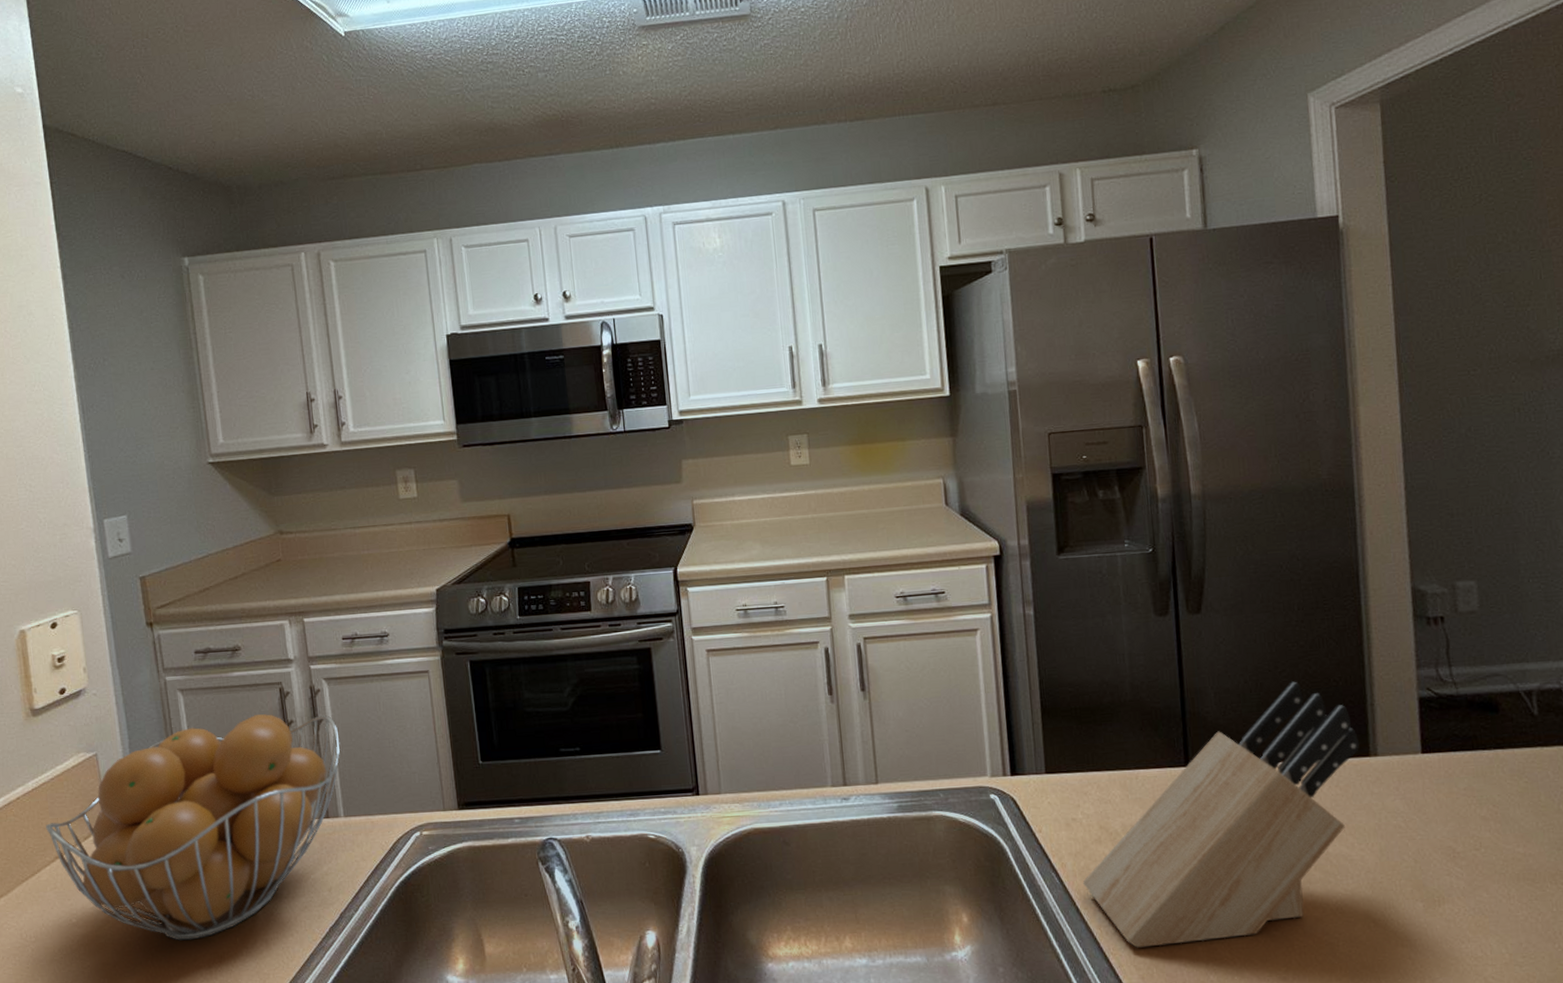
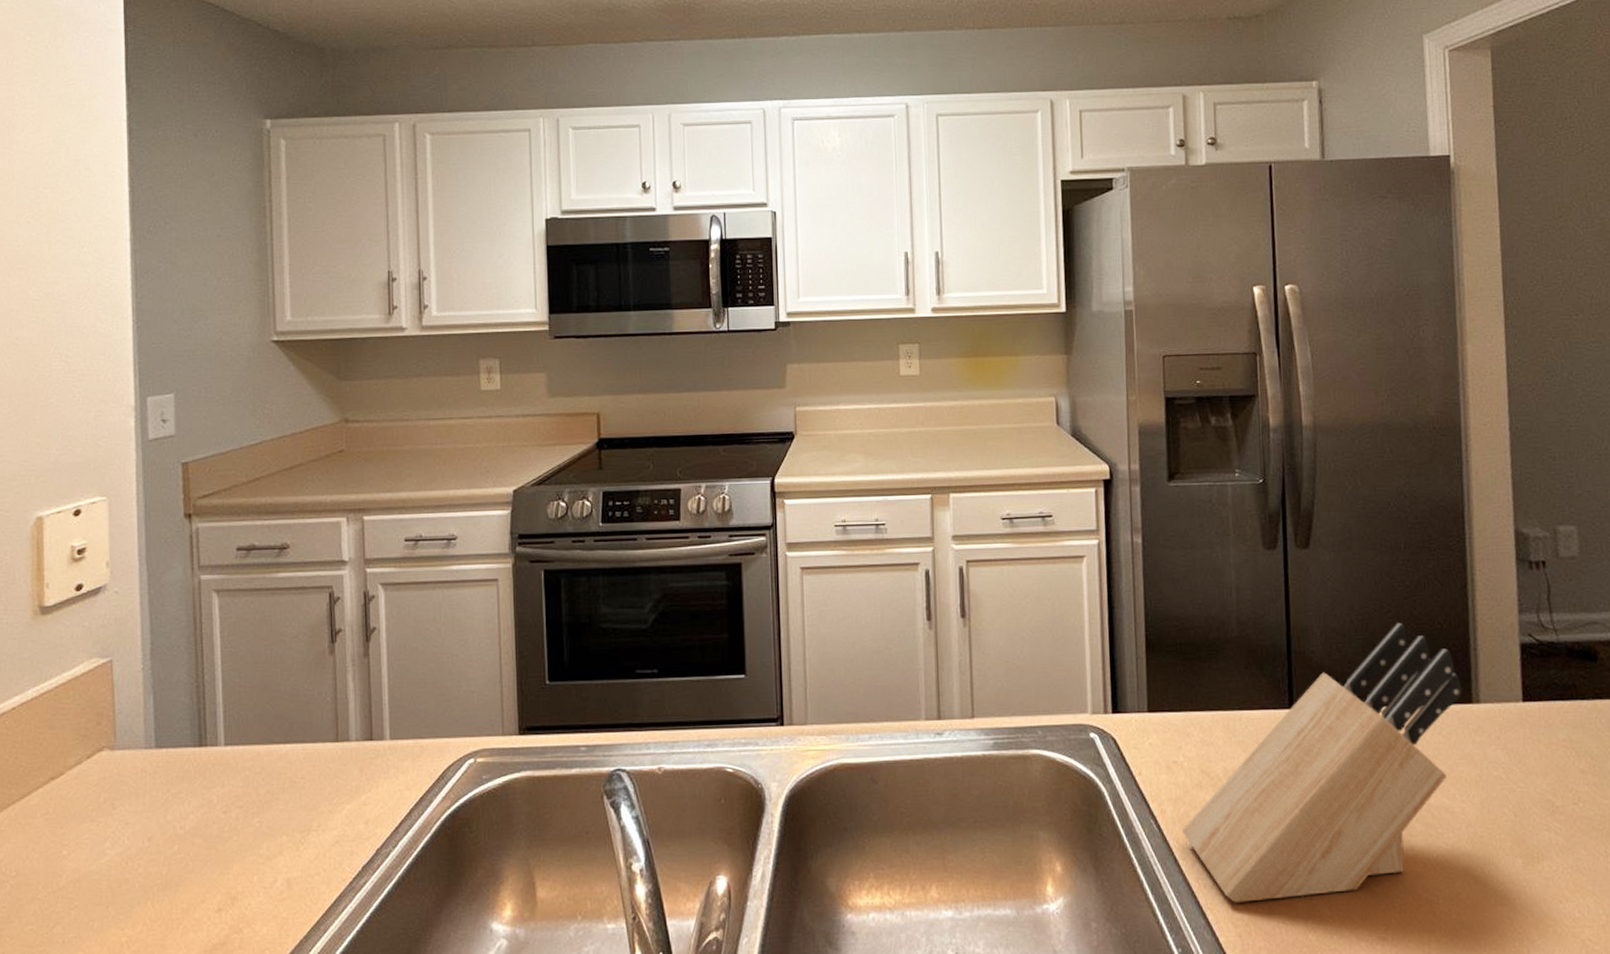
fruit basket: present [46,714,341,941] -> none [43,621,393,879]

